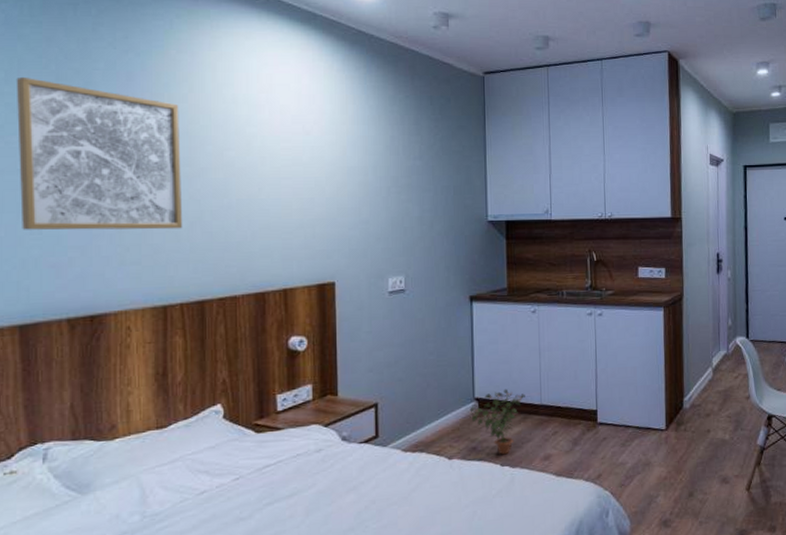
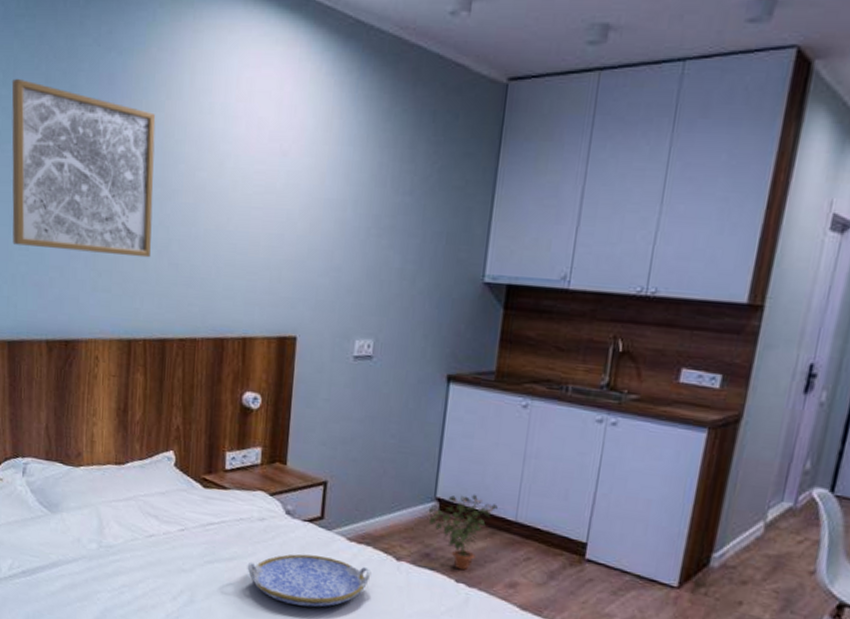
serving tray: none [308,471,428,525] -> present [247,554,371,608]

